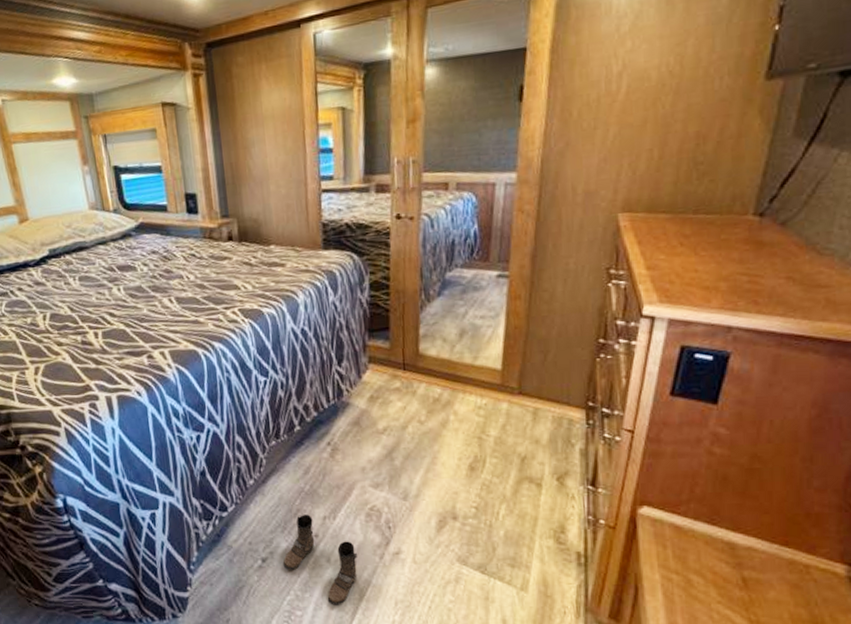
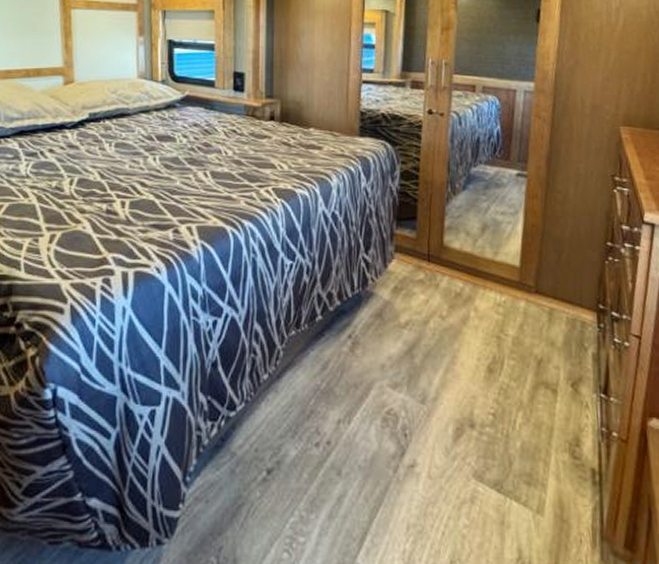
boots: present [282,514,358,605] -> none [289,417,370,530]

